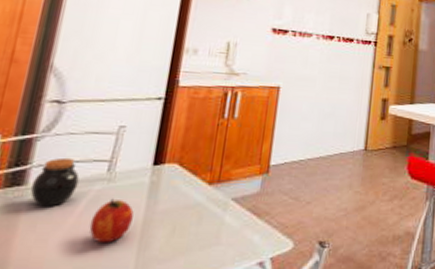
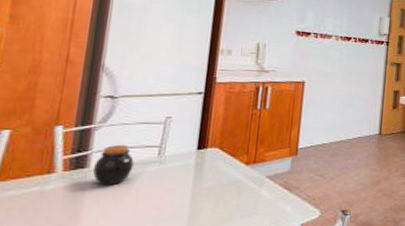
fruit: present [89,198,134,244] -> none [145,178,183,215]

